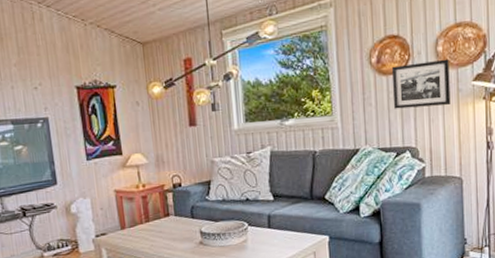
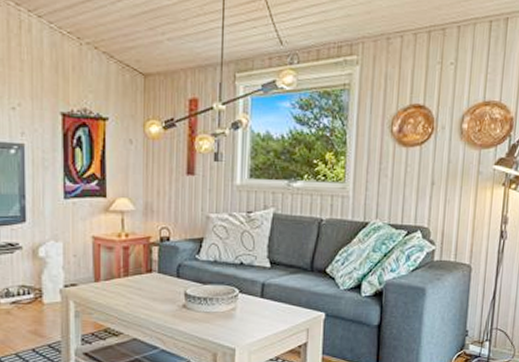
picture frame: present [392,59,451,109] -> none [411,137,473,186]

